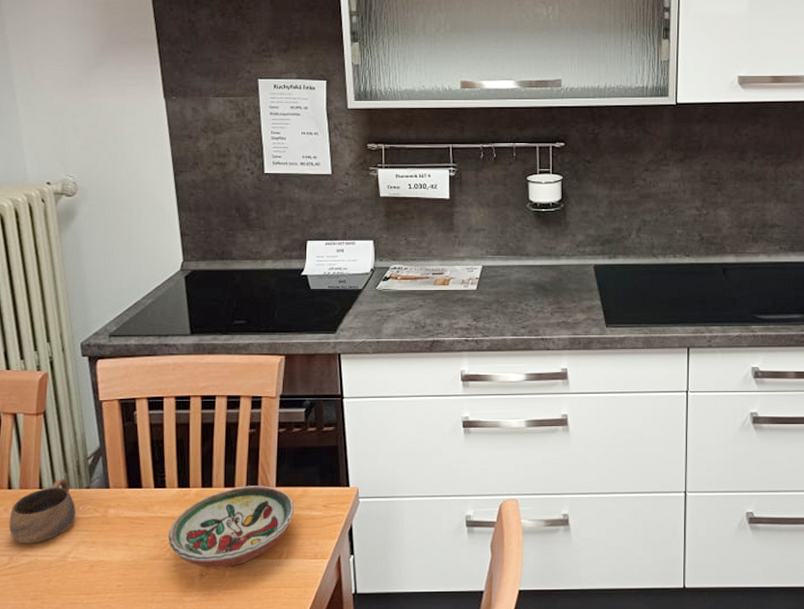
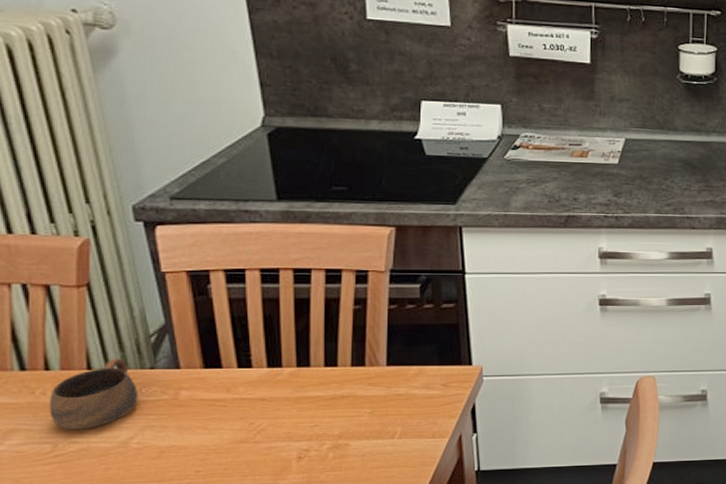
decorative bowl: present [168,486,295,568] -> none [257,365,409,451]

